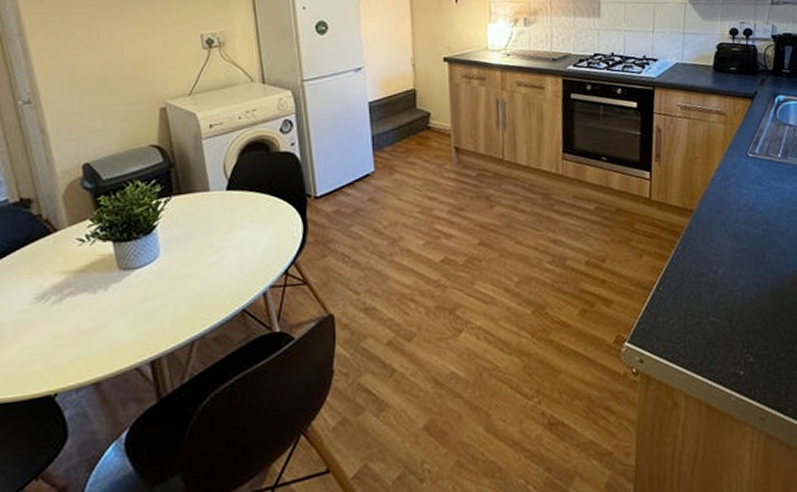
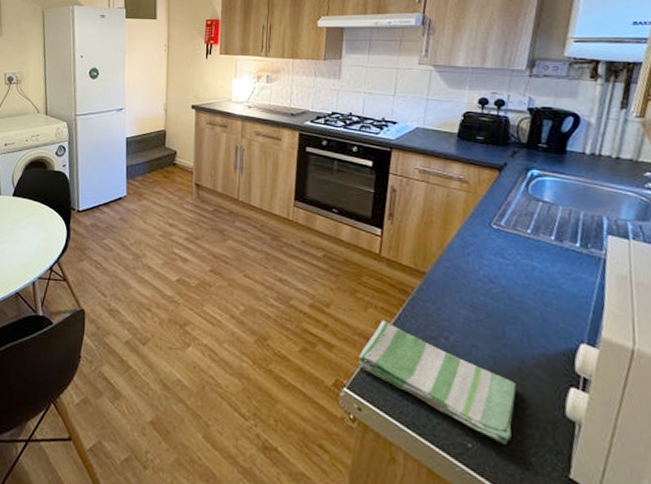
dish towel: none [636,265,778,365] -> present [358,320,517,445]

